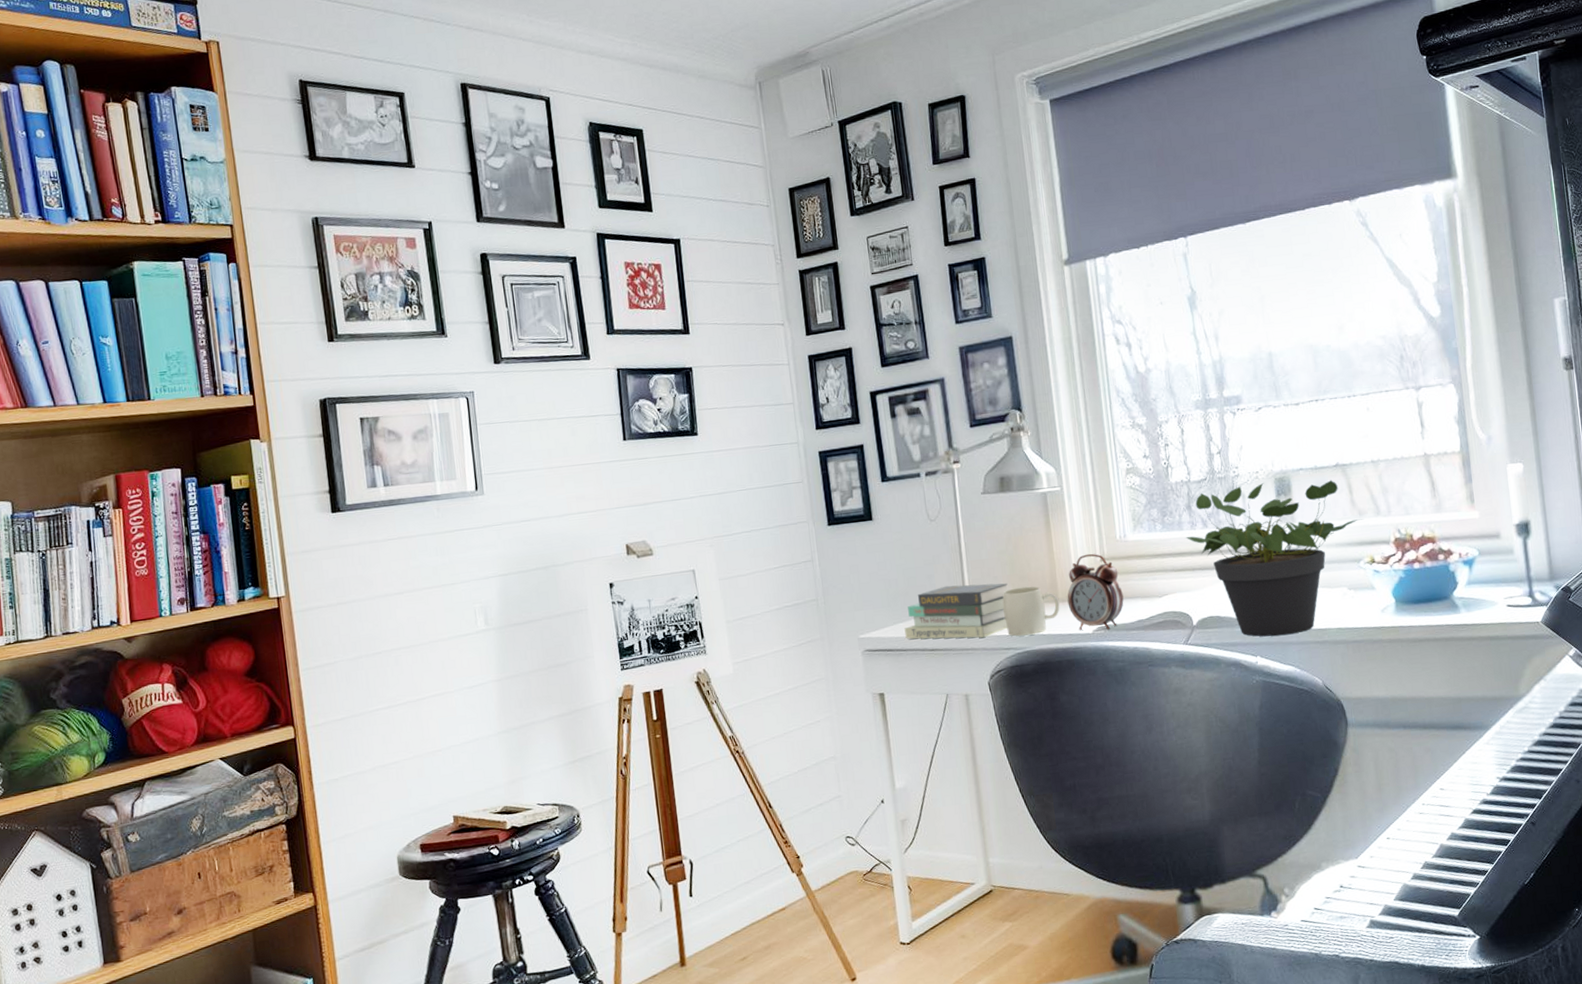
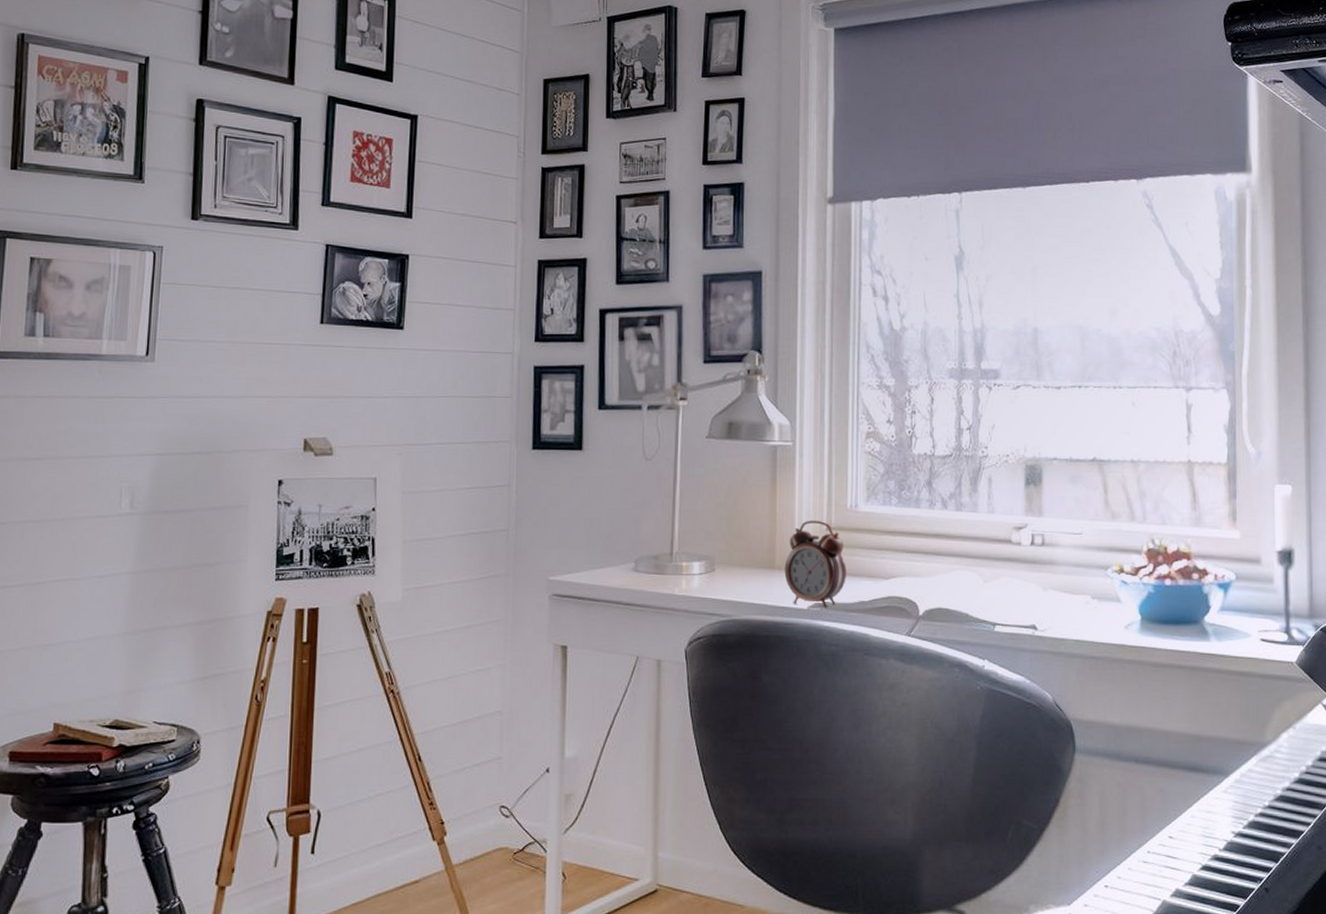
books: present [904,583,1008,639] -> none [600,534,721,597]
mug: present [1002,586,1060,637] -> none [711,547,776,602]
potted plant: present [1185,480,1363,637] -> none [922,468,1116,639]

